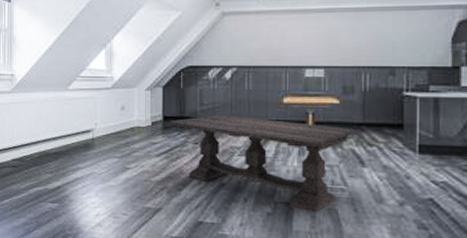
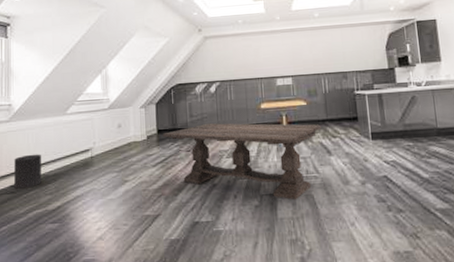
trash can: none [16,129,42,164] -> present [14,154,41,189]

